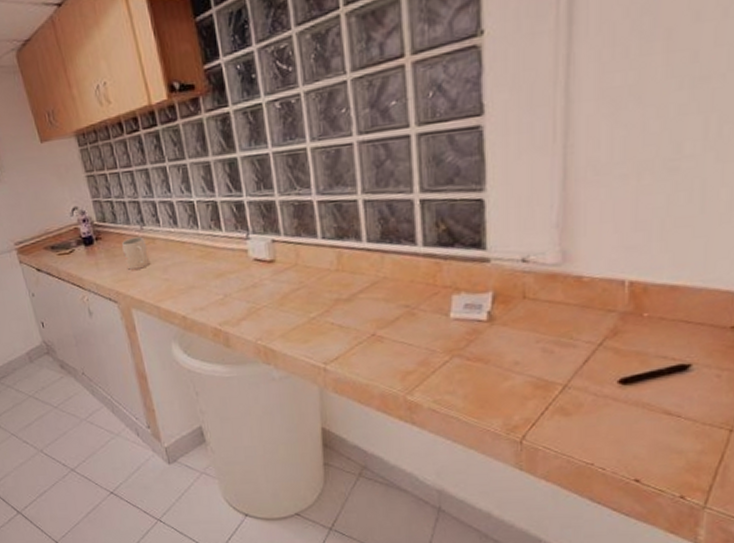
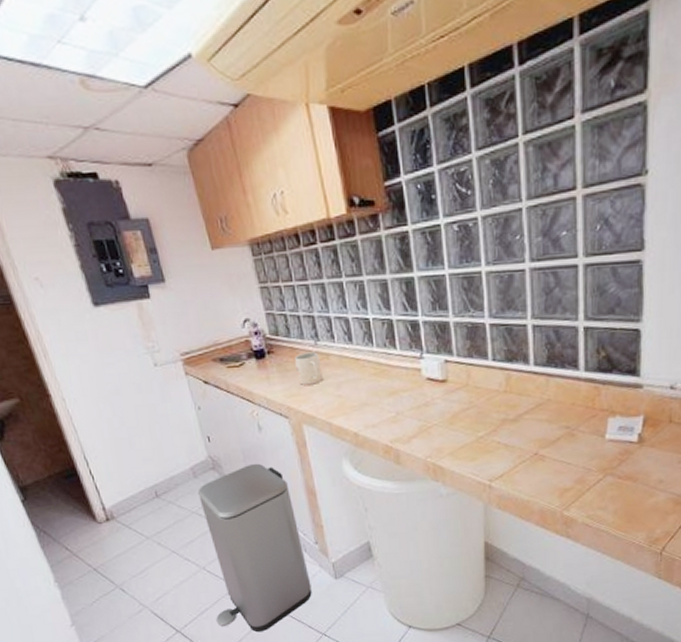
pedal bin: none [33,347,146,516] -> present [197,463,312,632]

